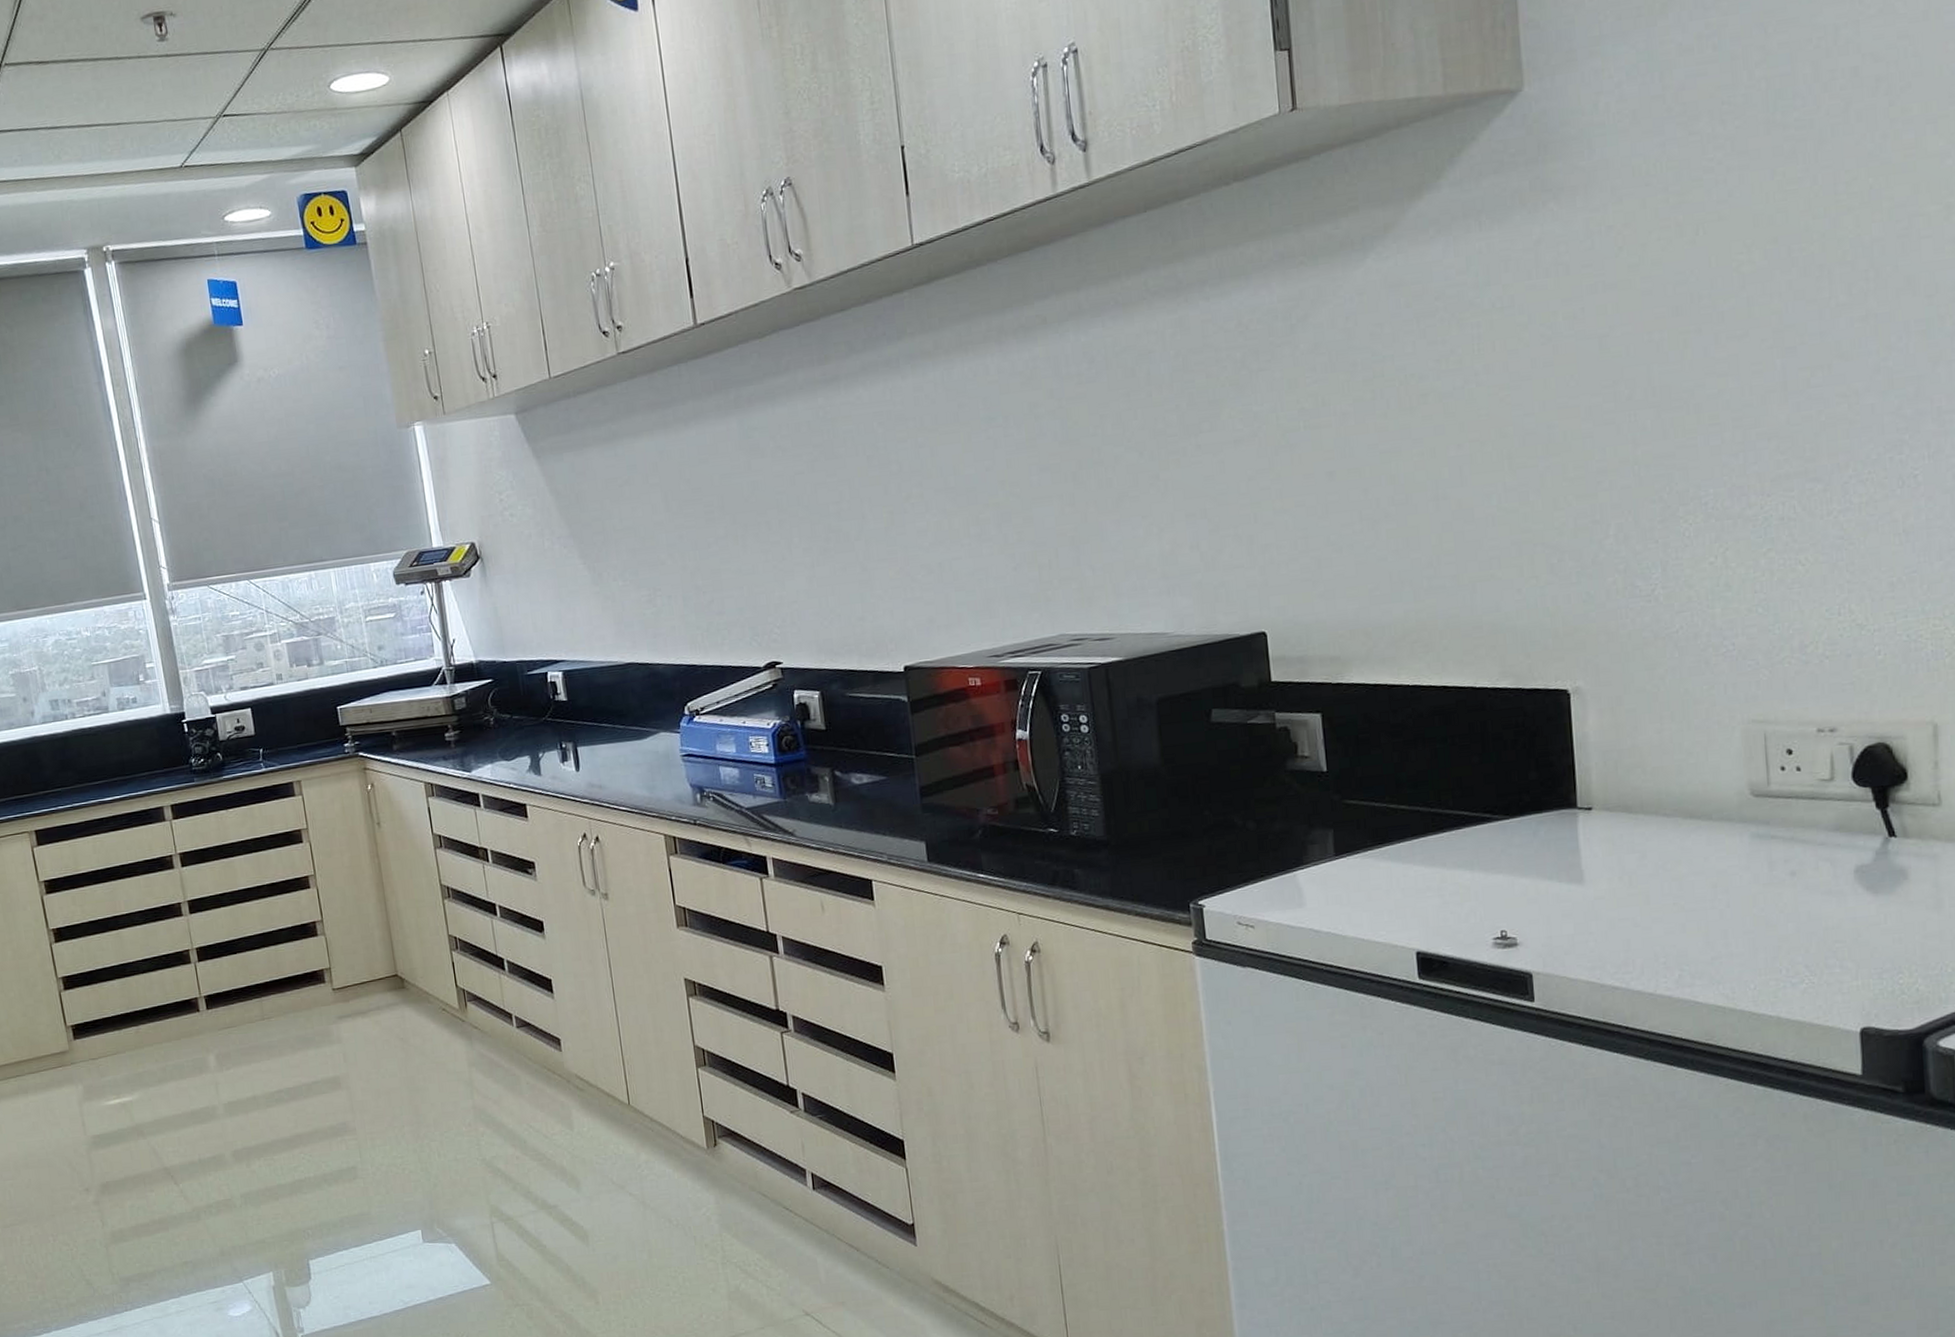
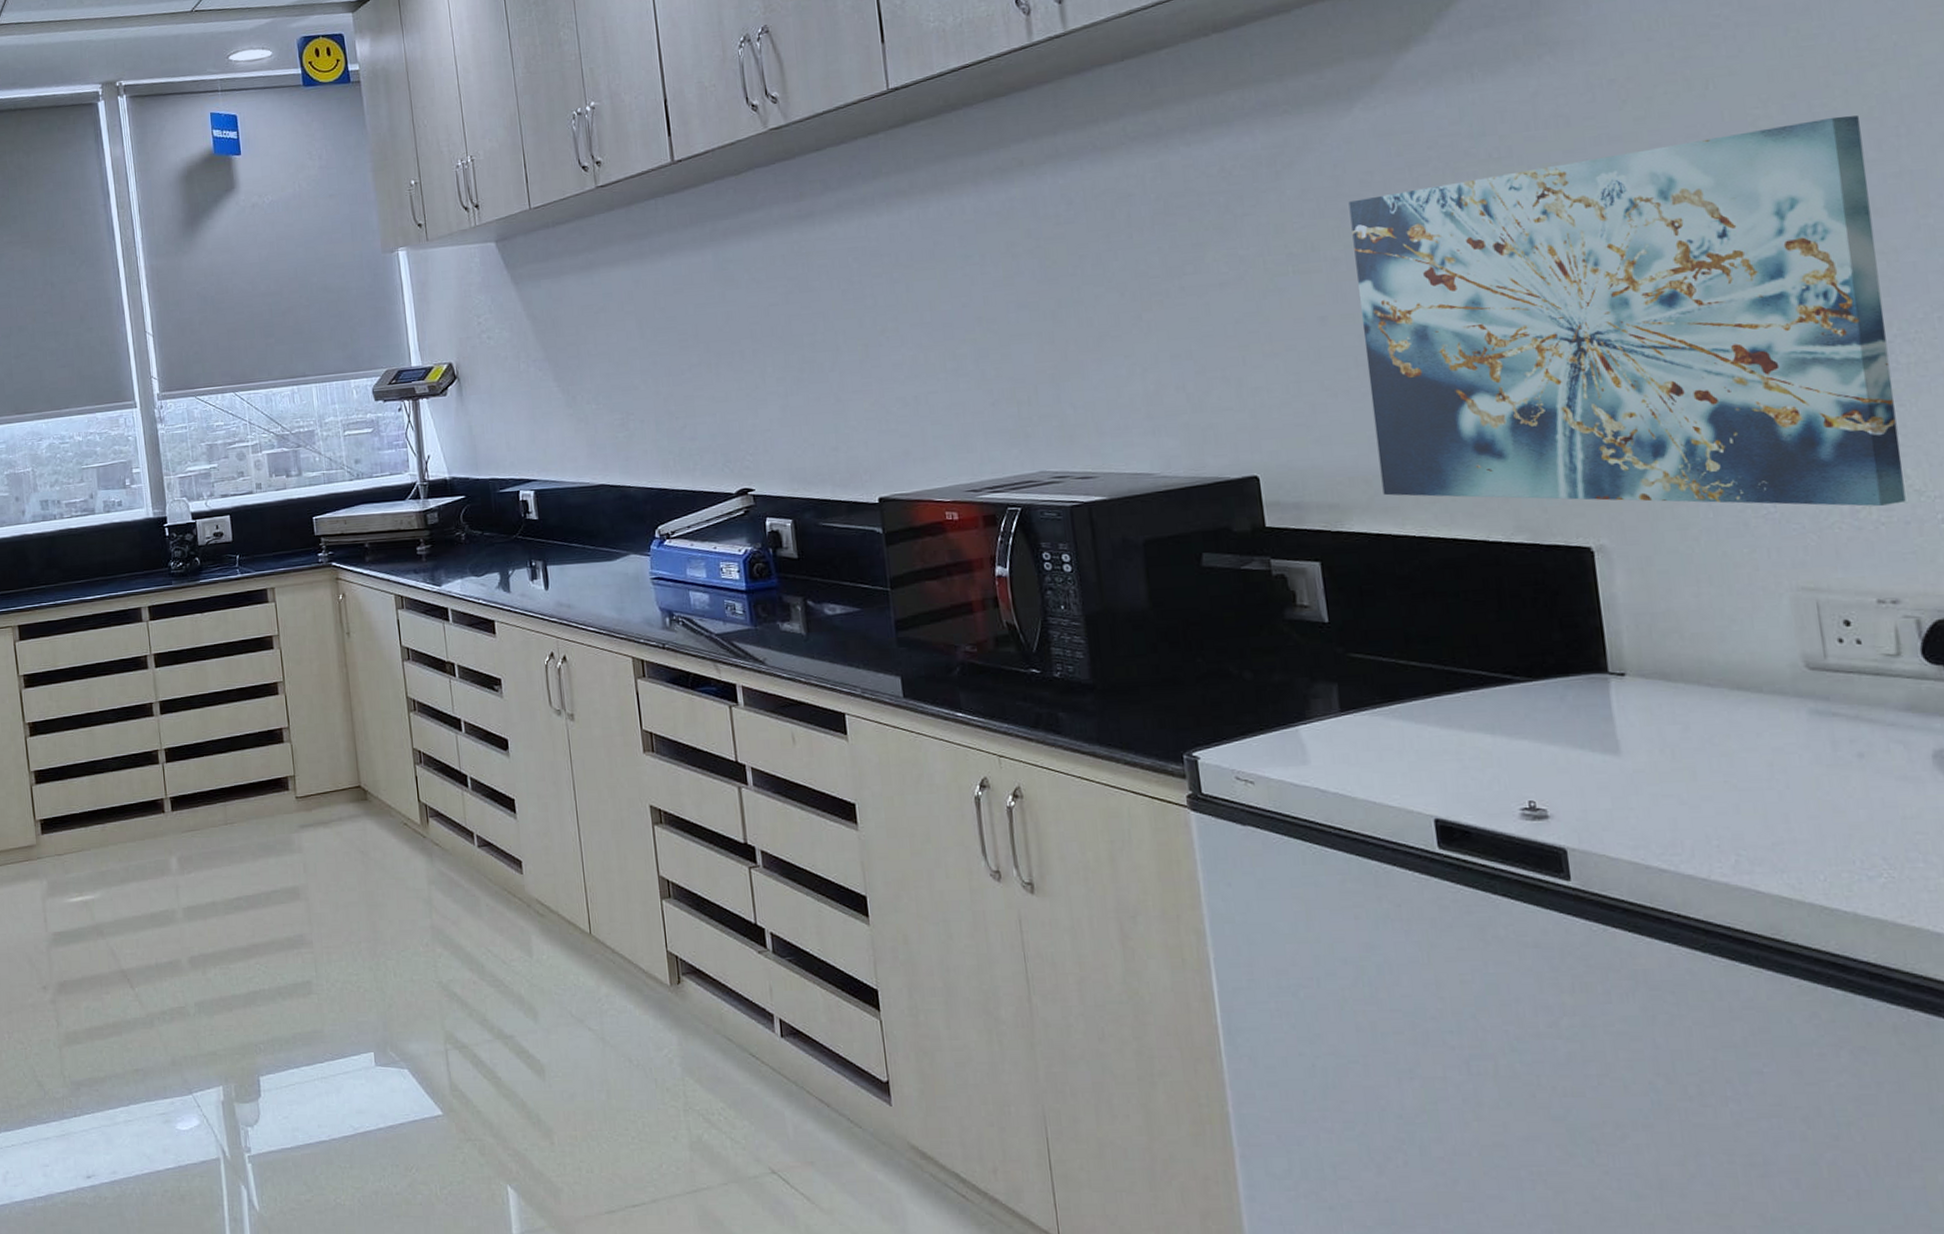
wall art: none [1359,260,1849,647] -> present [1348,115,1906,507]

